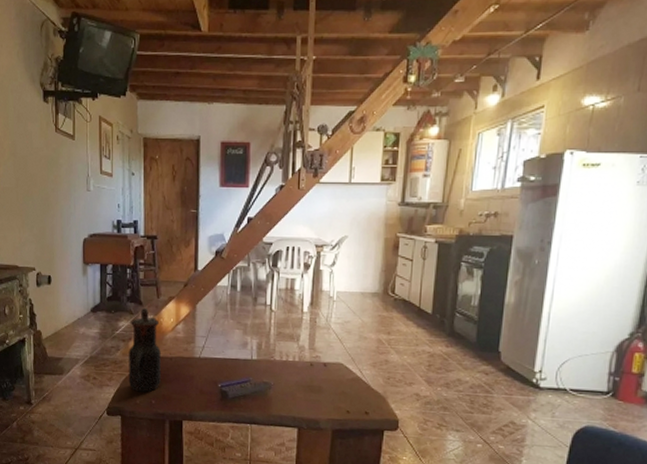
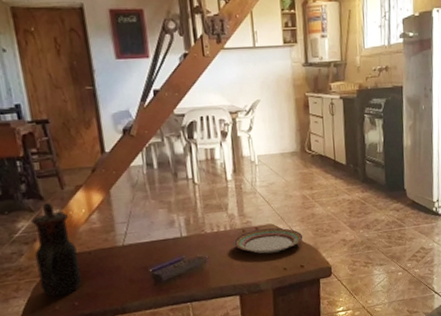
plate: none [300,366,373,393] -> present [234,227,303,254]

